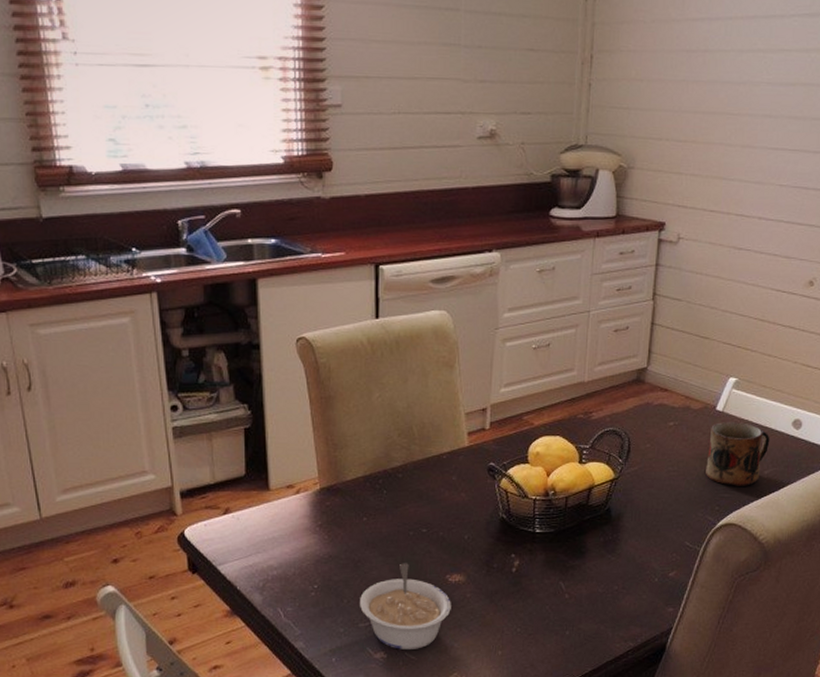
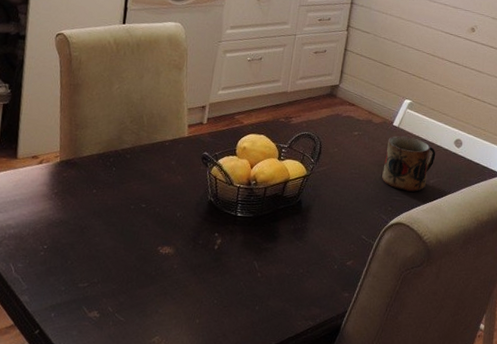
legume: present [359,563,451,651] -> none [80,232,160,312]

